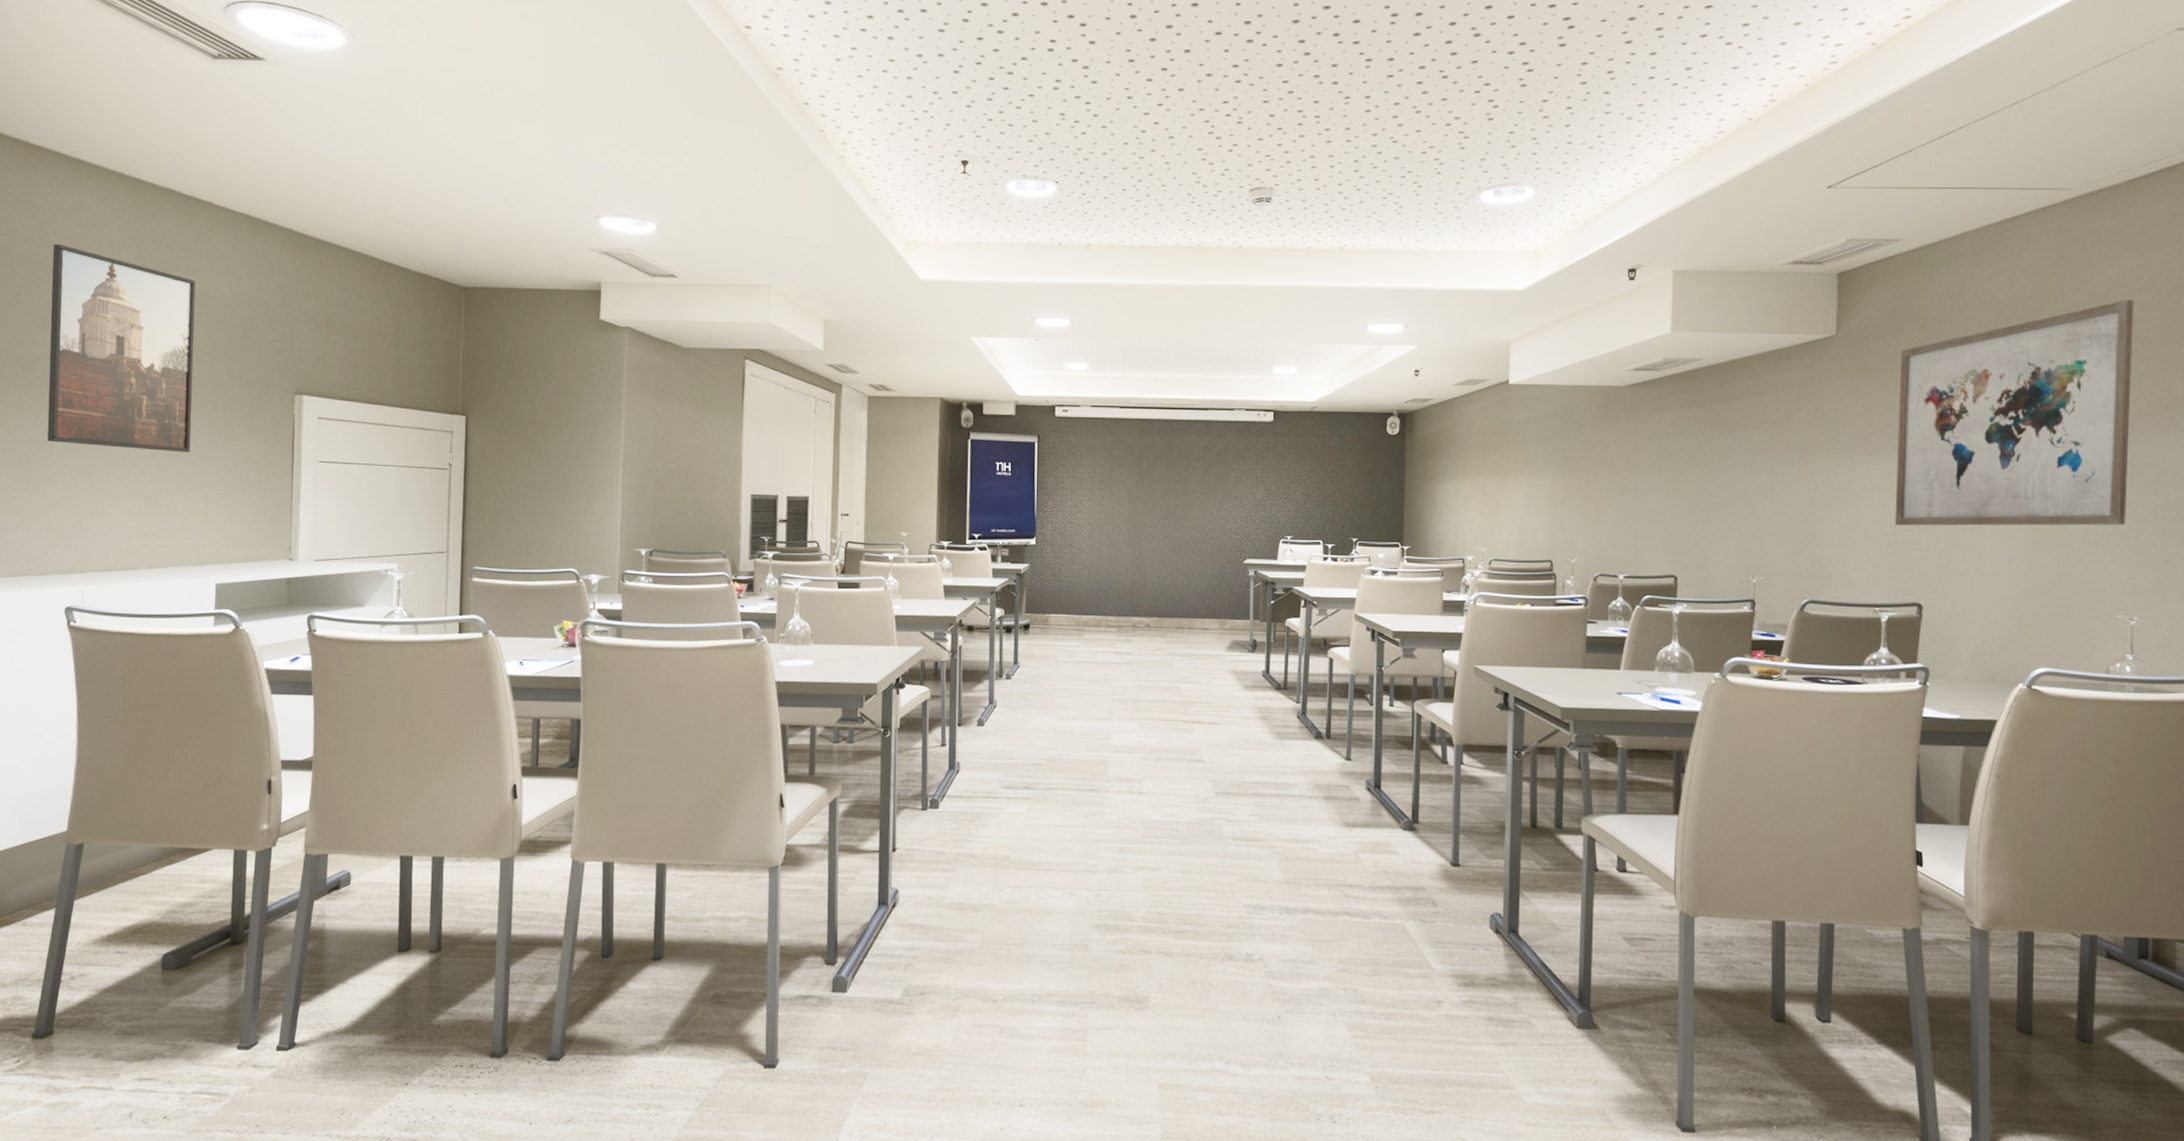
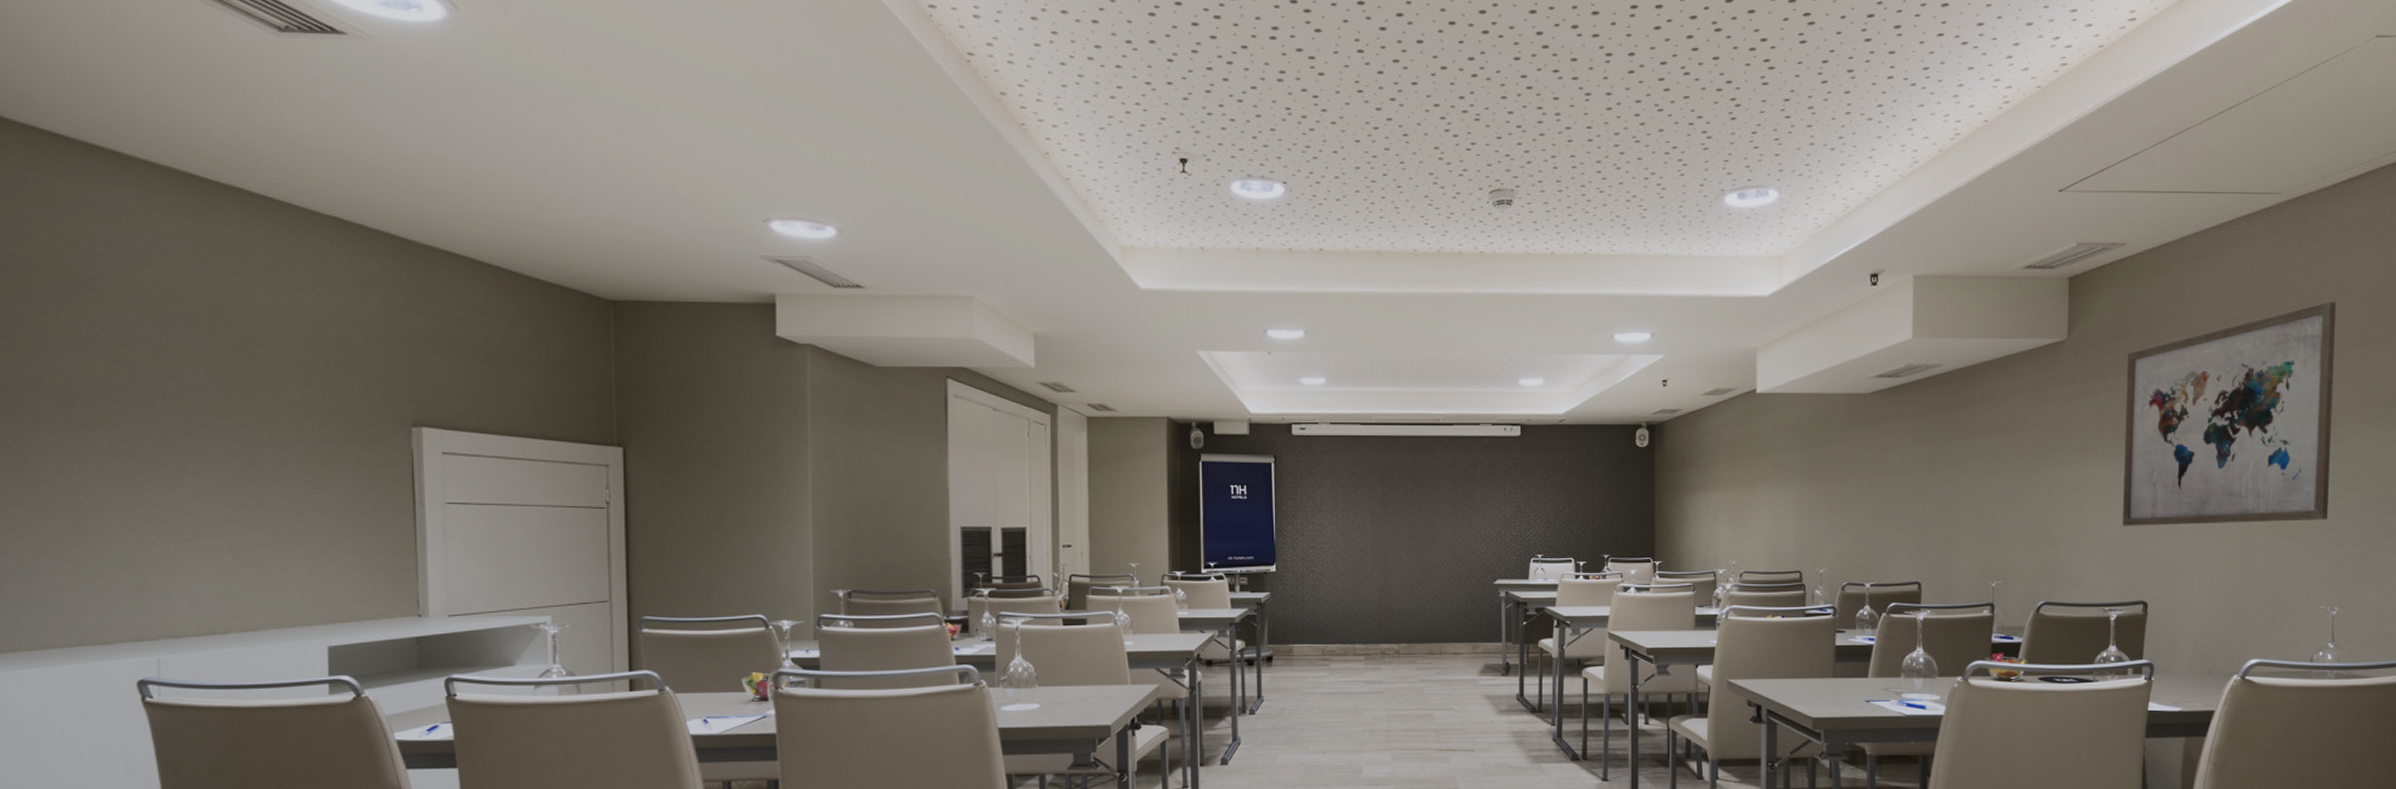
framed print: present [47,244,196,452] -> none [87,252,284,496]

